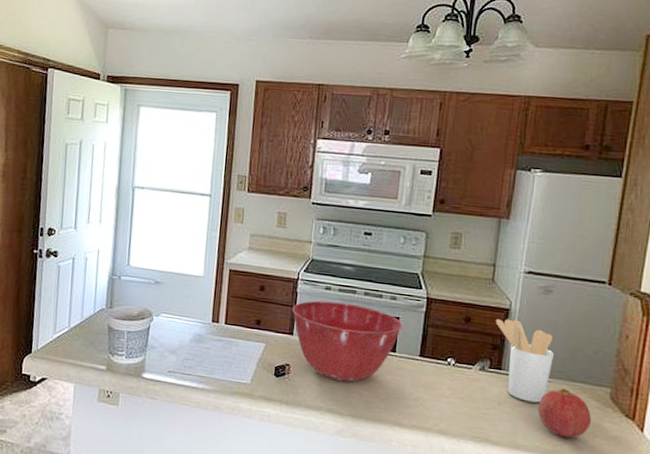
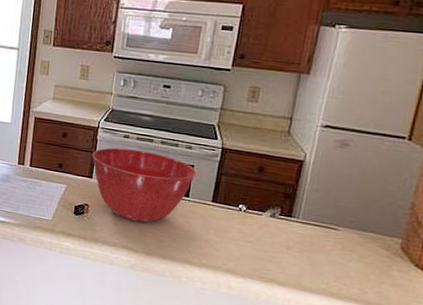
utensil holder: present [495,319,554,403] -> none [288,170,346,250]
fruit: present [538,387,591,439] -> none [325,236,380,284]

